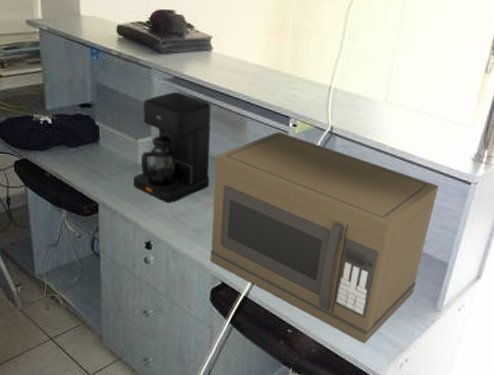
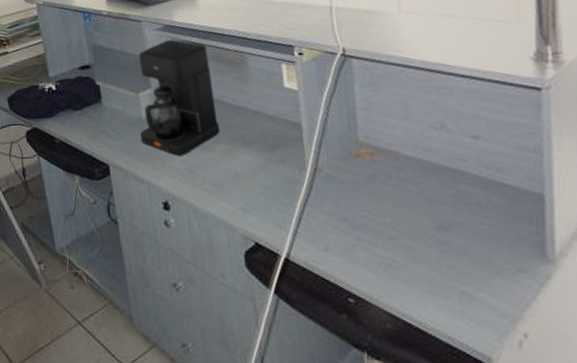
microwave: present [210,132,438,343] -> none [220,63,507,313]

